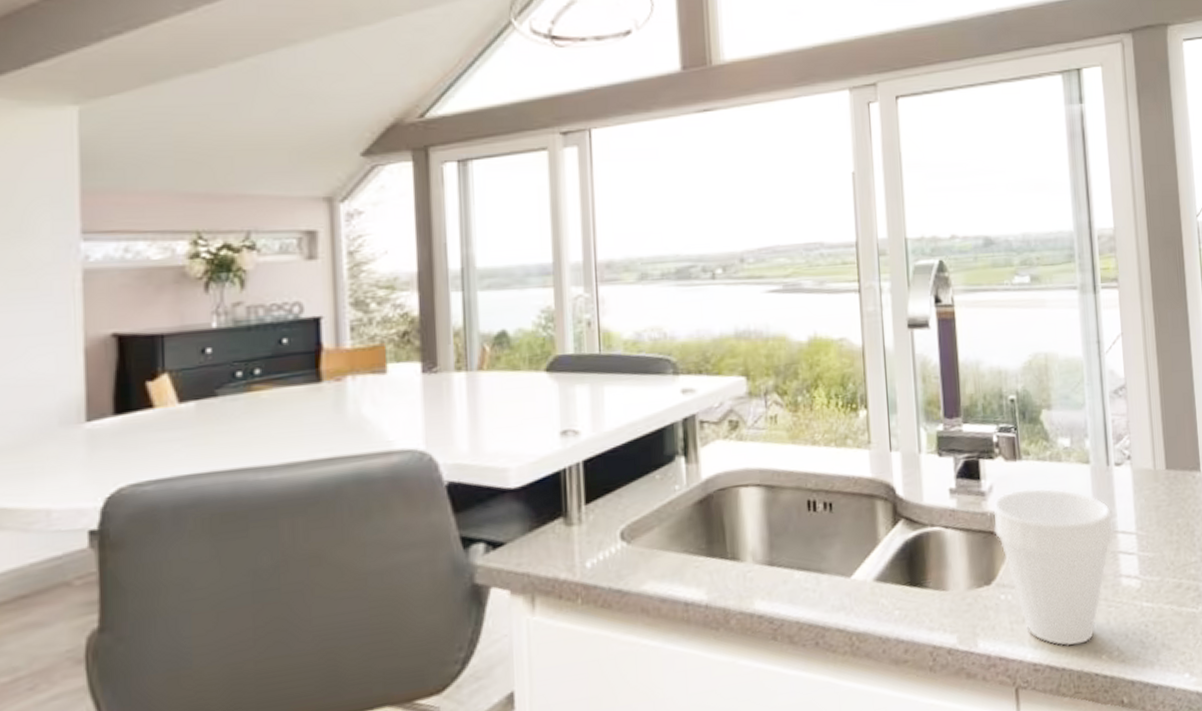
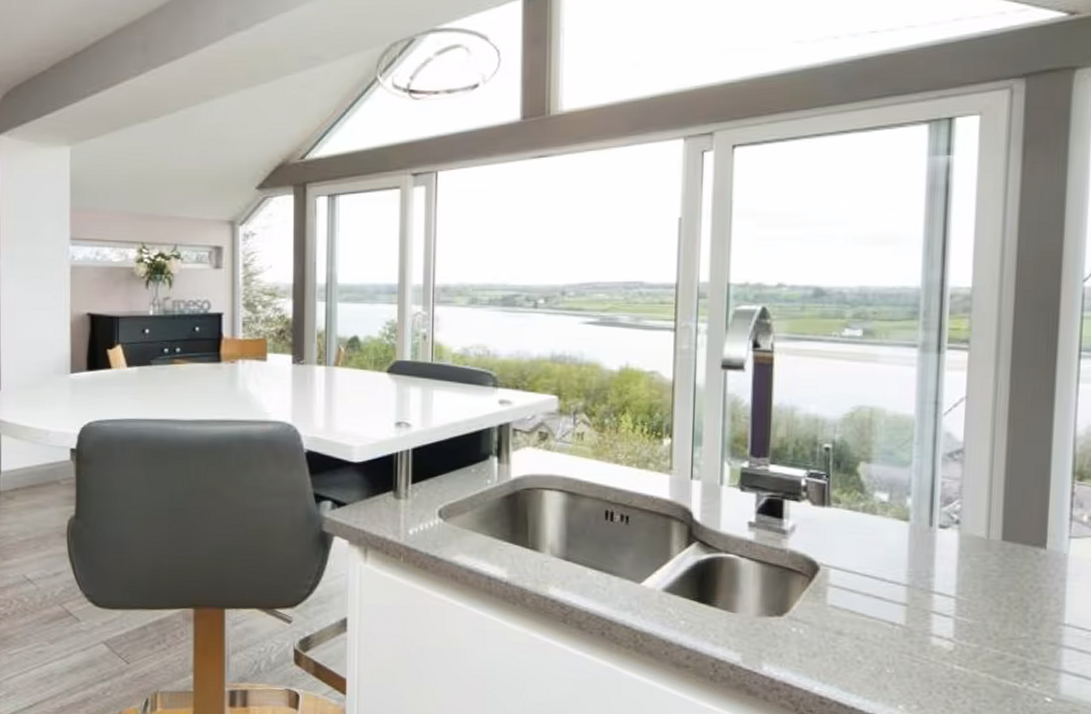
cup: present [993,488,1114,647] -> none [792,534,929,690]

